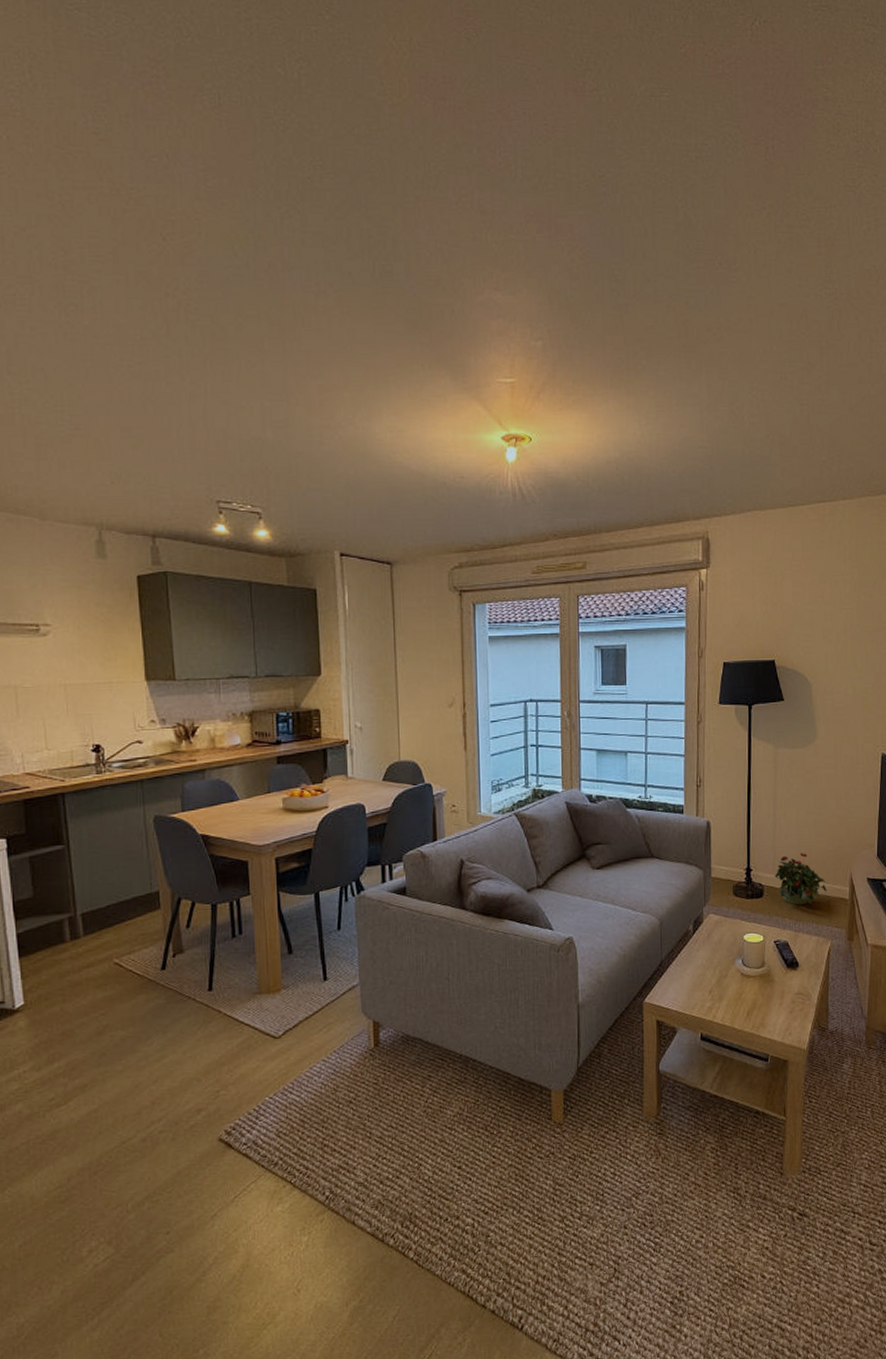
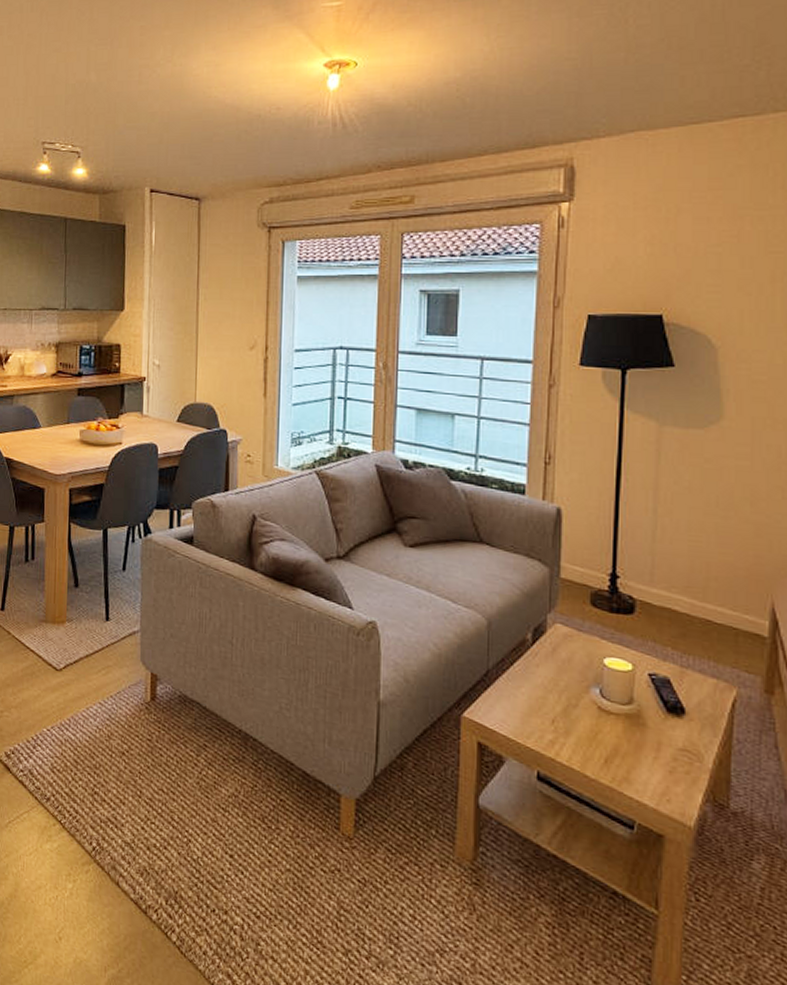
potted plant: present [774,853,827,906] -> none [651,565,733,634]

